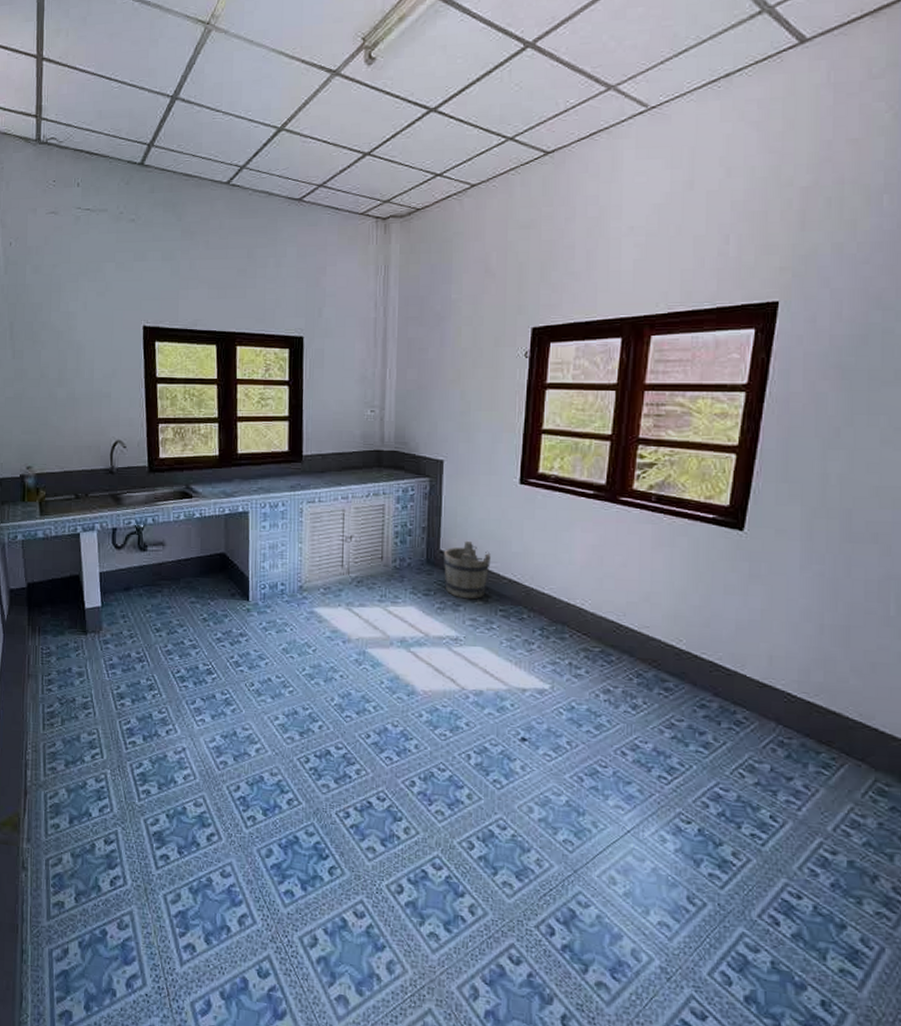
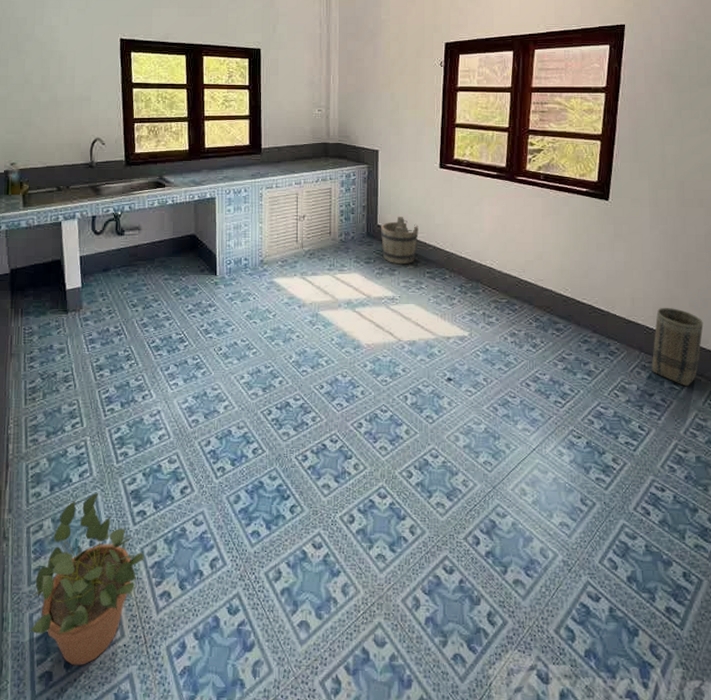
potted plant: none [47,829,167,1010] -> present [28,491,144,665]
basket: none [793,670,869,773] -> present [652,307,704,387]

